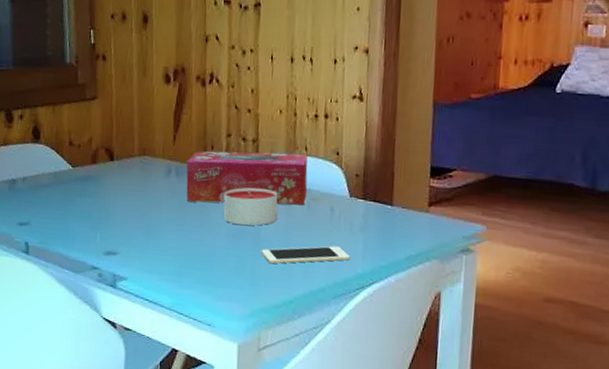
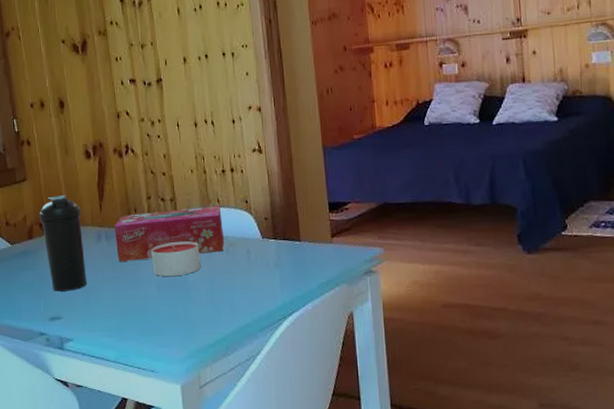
water bottle: none [106,119,153,226] -> present [39,194,87,292]
cell phone: present [261,246,351,264] -> none [190,284,270,308]

